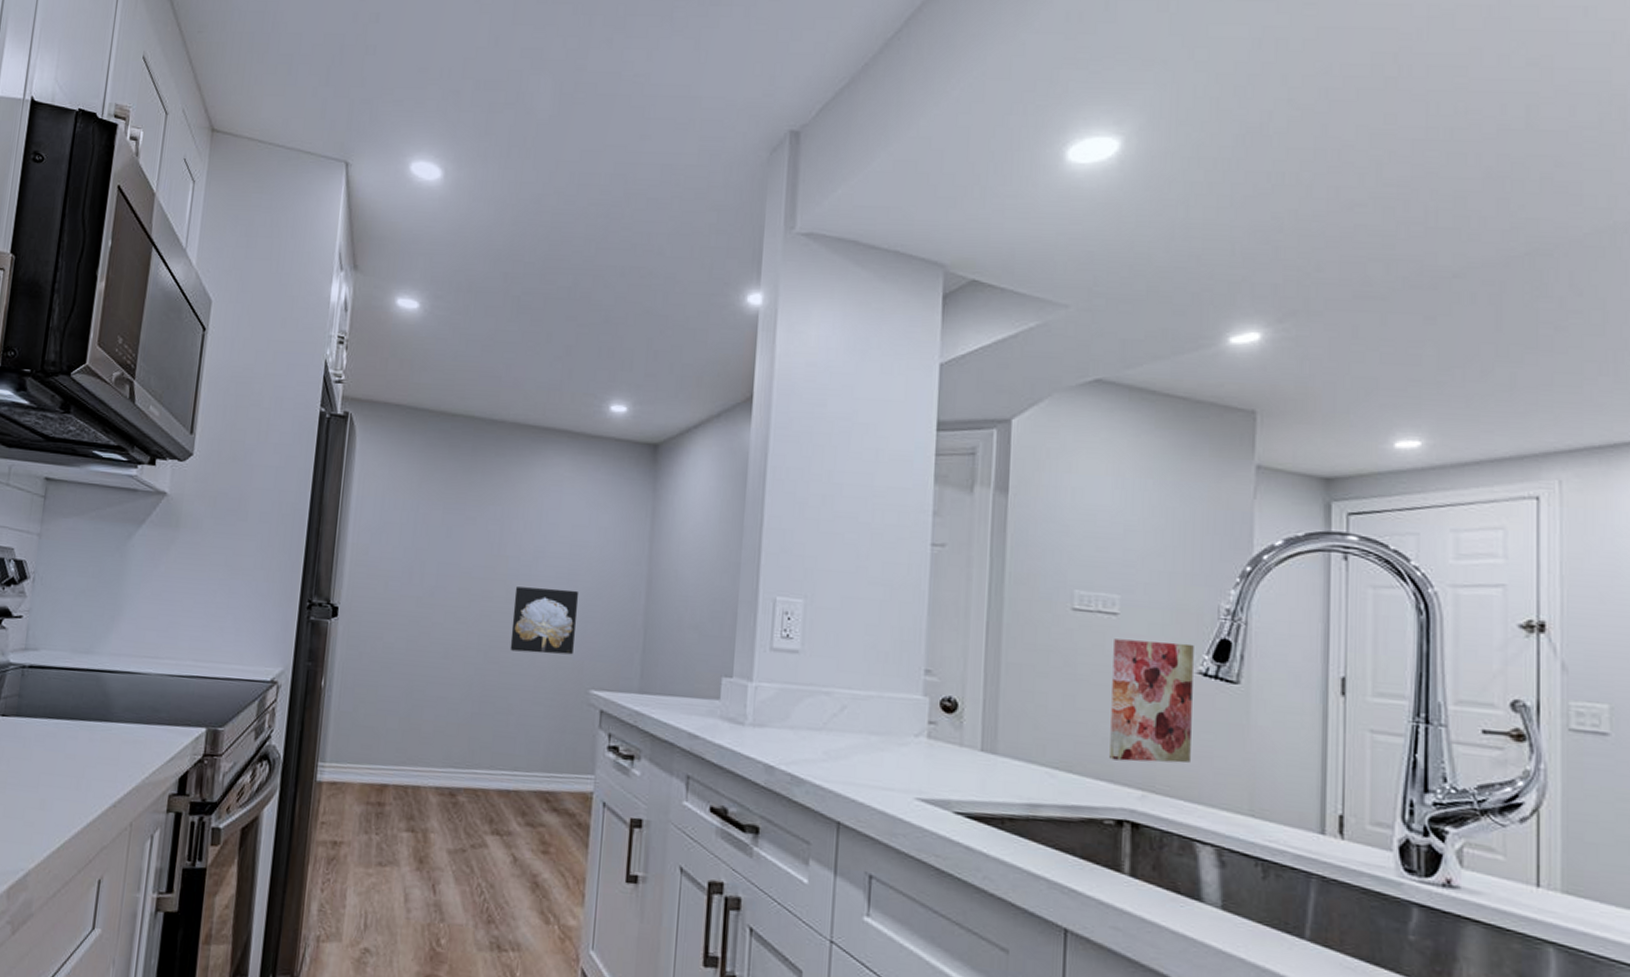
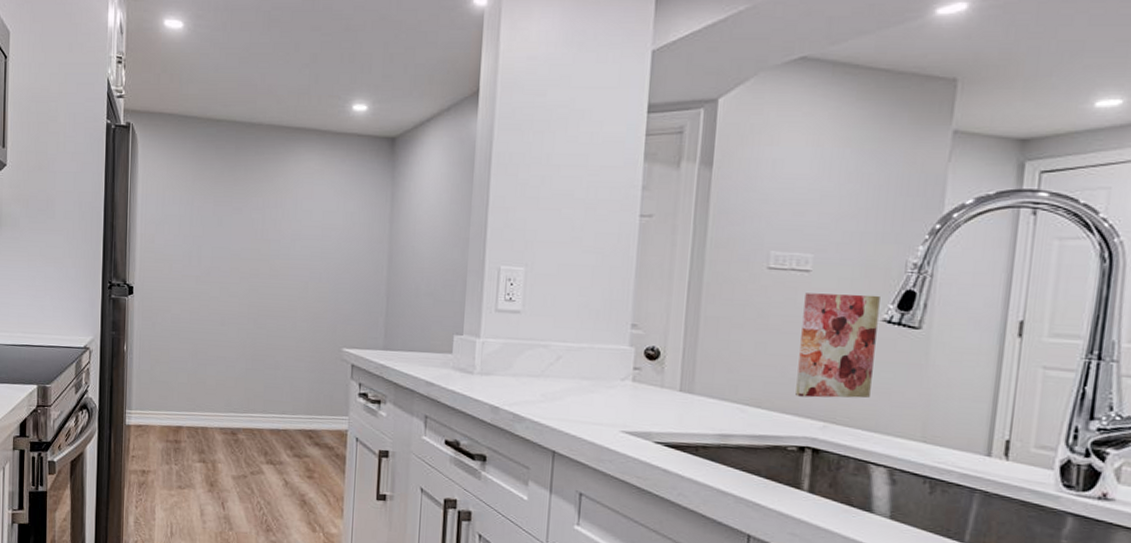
wall art: present [510,587,579,655] -> none [275,265,331,320]

